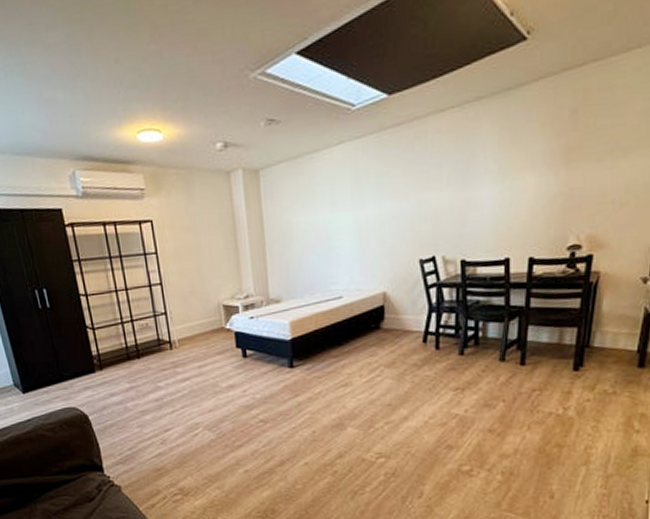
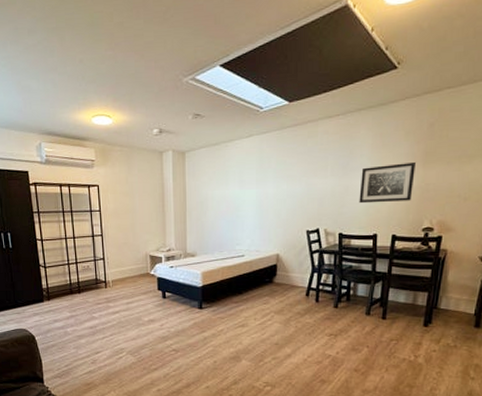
wall art: none [484,160,557,221] -> present [359,161,417,204]

